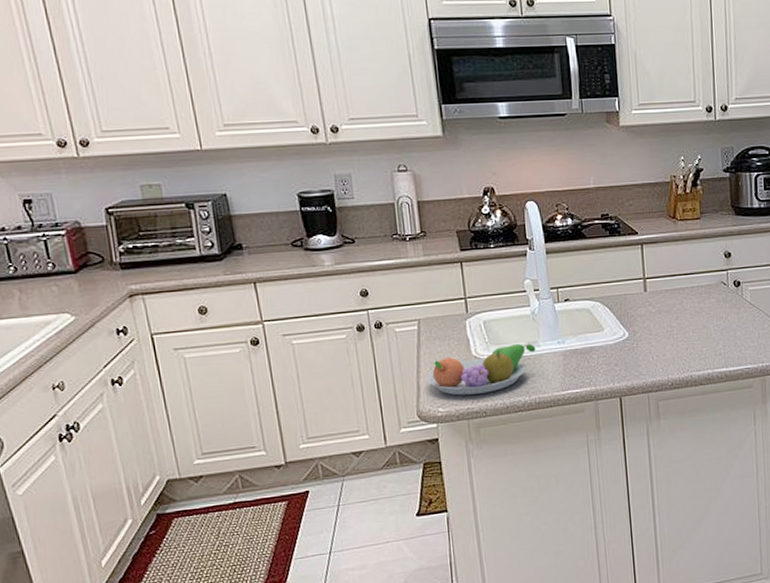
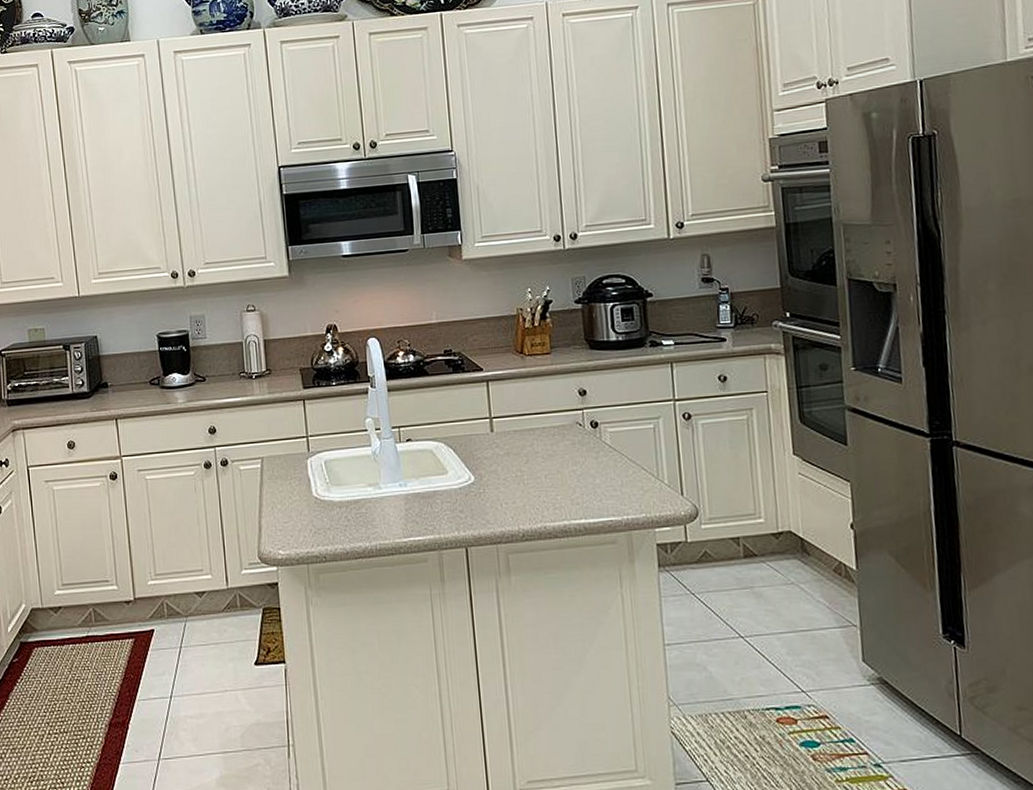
fruit bowl: present [425,343,536,396] -> none [267,485,377,538]

